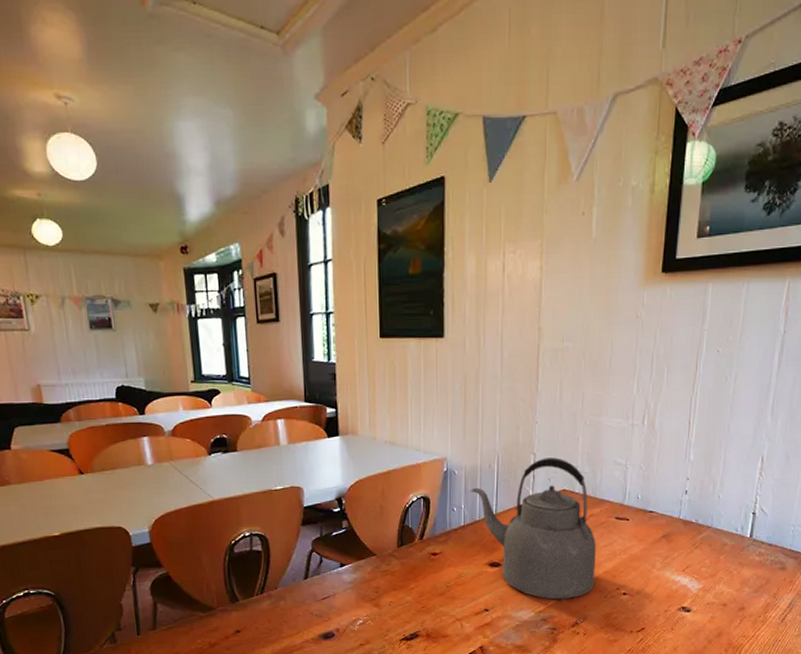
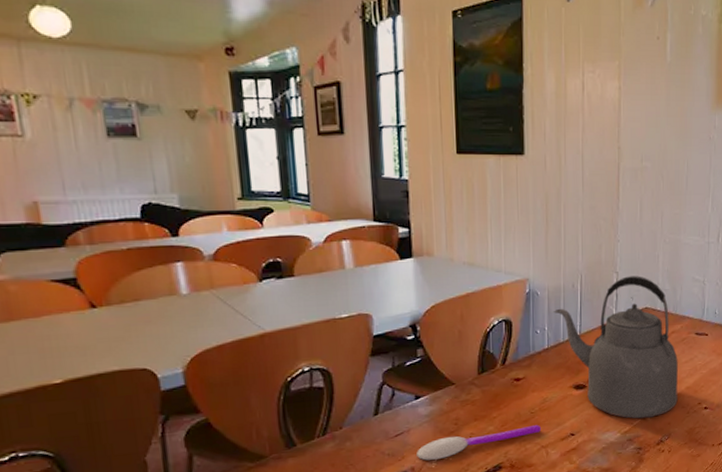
spoon: none [341,599,457,623] -> present [417,425,542,461]

